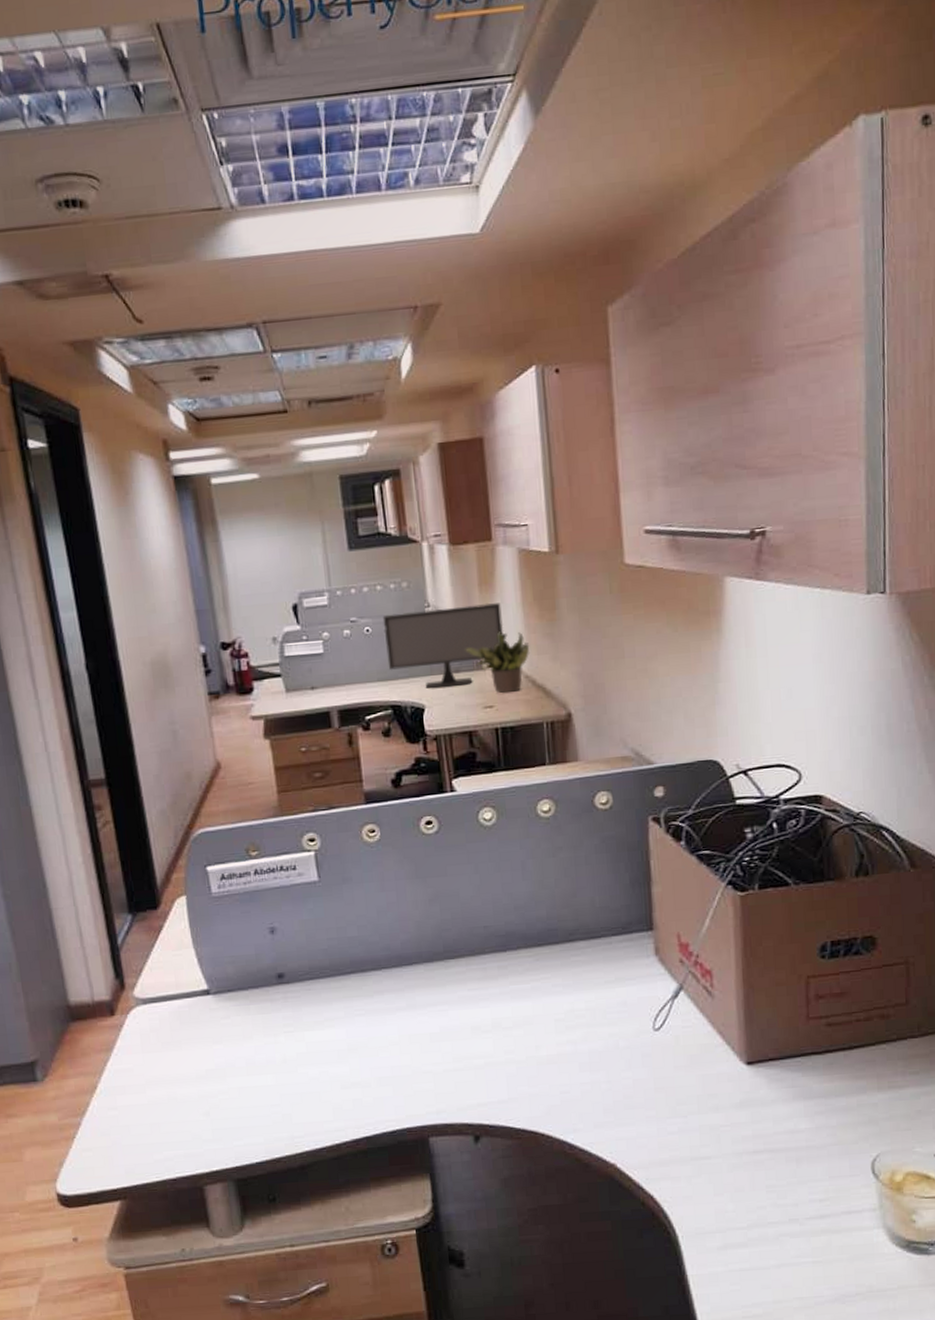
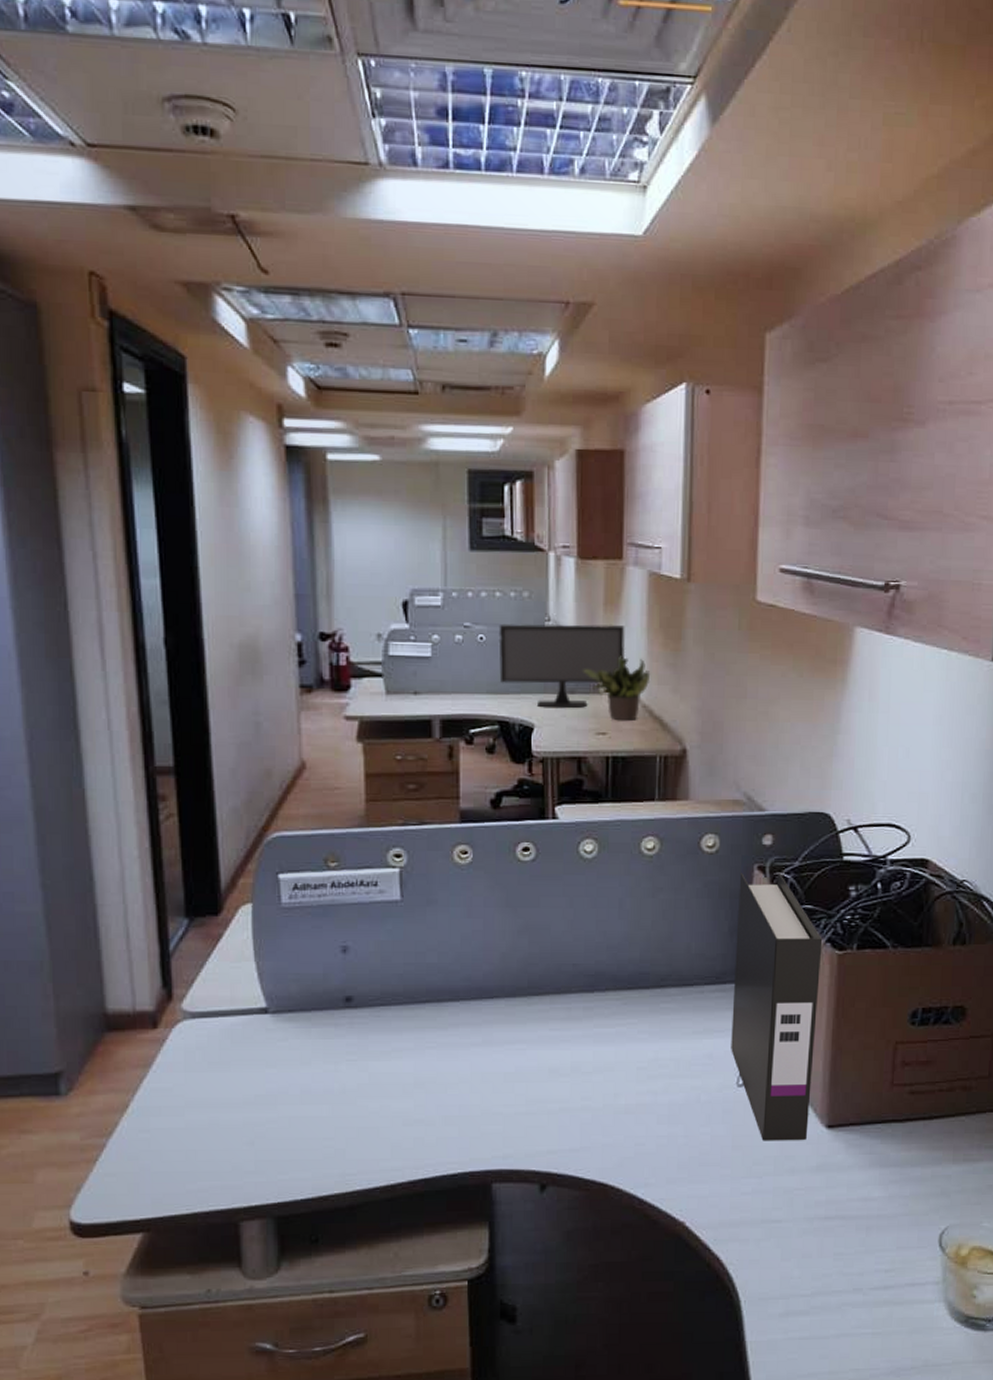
binder: none [635,821,728,1082] -> present [731,872,823,1141]

